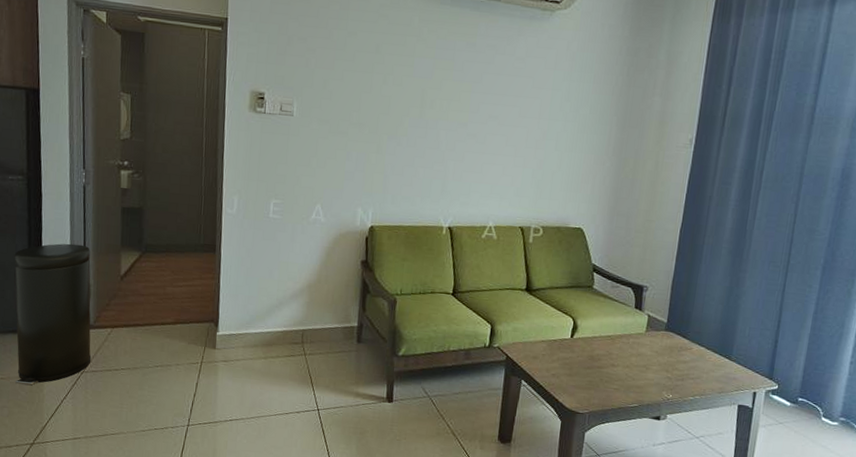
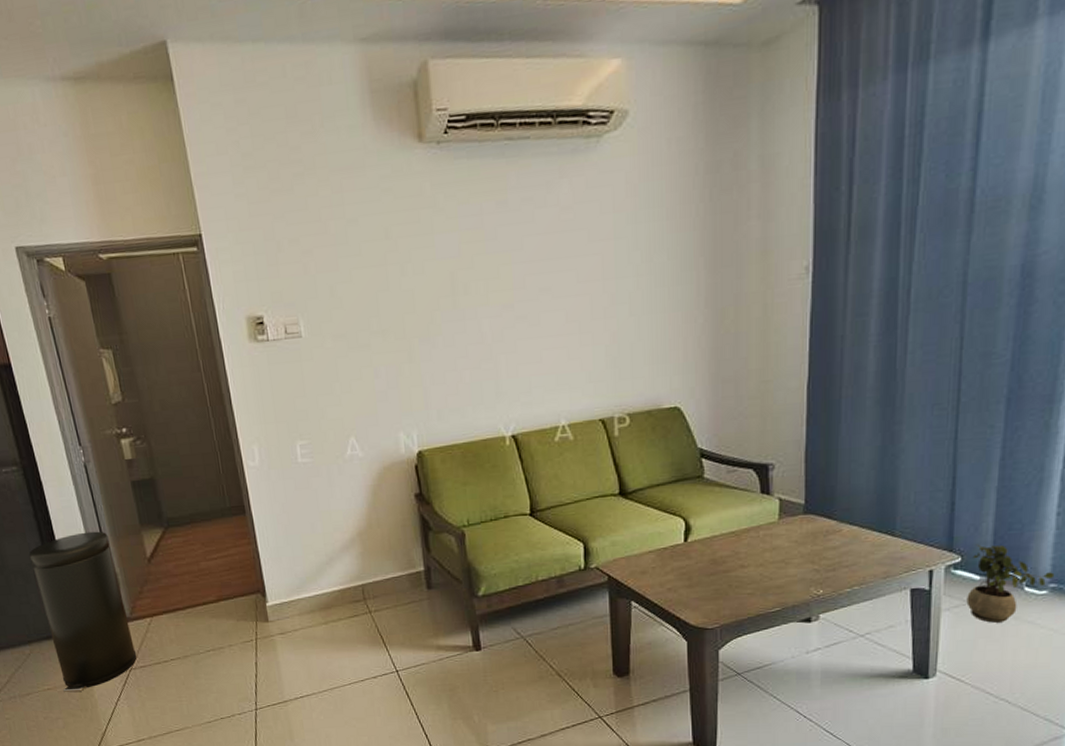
potted plant: none [778,377,845,443] -> present [966,544,1055,623]

